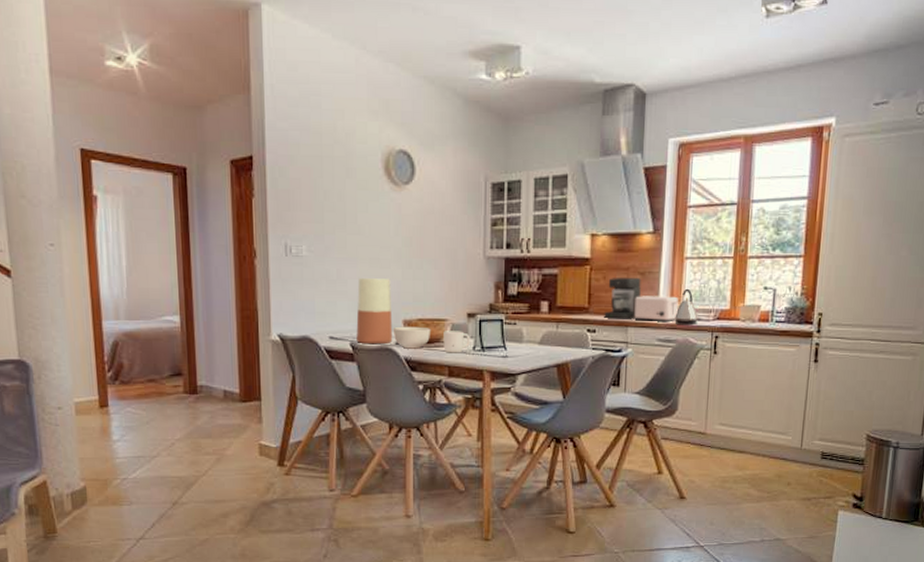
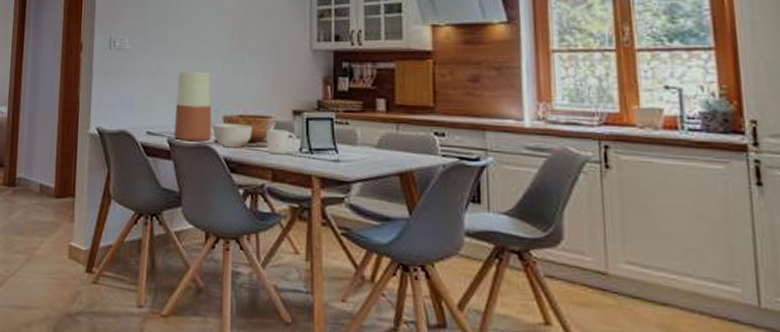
coffee maker: present [604,278,641,319] -> none [454,73,498,122]
toaster: present [634,296,678,323] -> none [492,94,549,127]
kettle: present [674,288,698,326] -> none [546,86,578,132]

